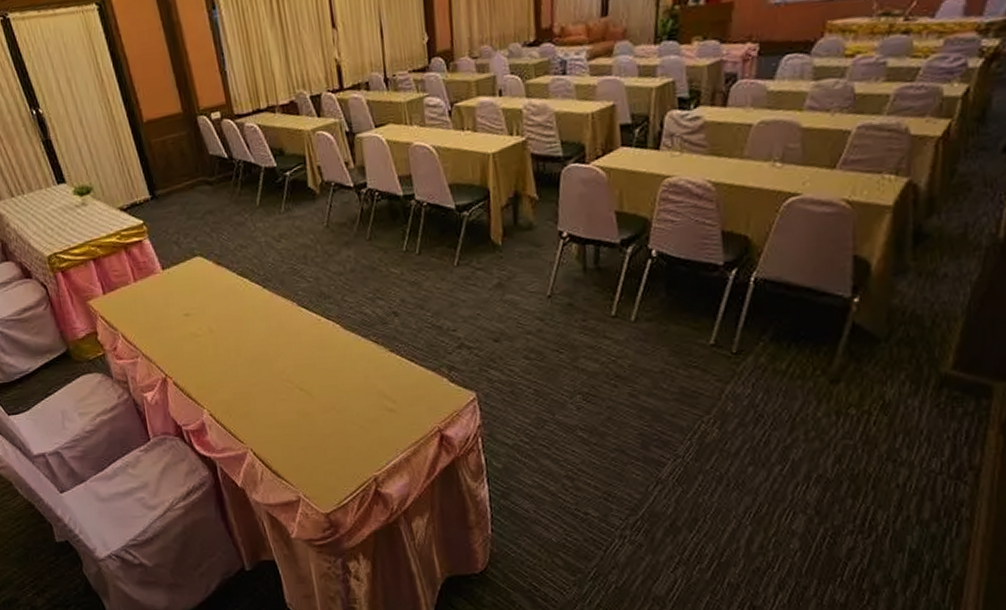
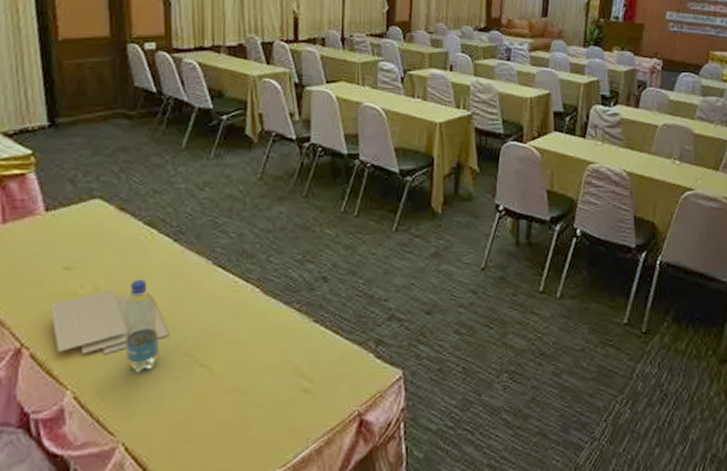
papers: none [180,330,272,382] -> present [50,289,169,355]
bottle: none [233,321,267,395] -> present [123,279,160,372]

